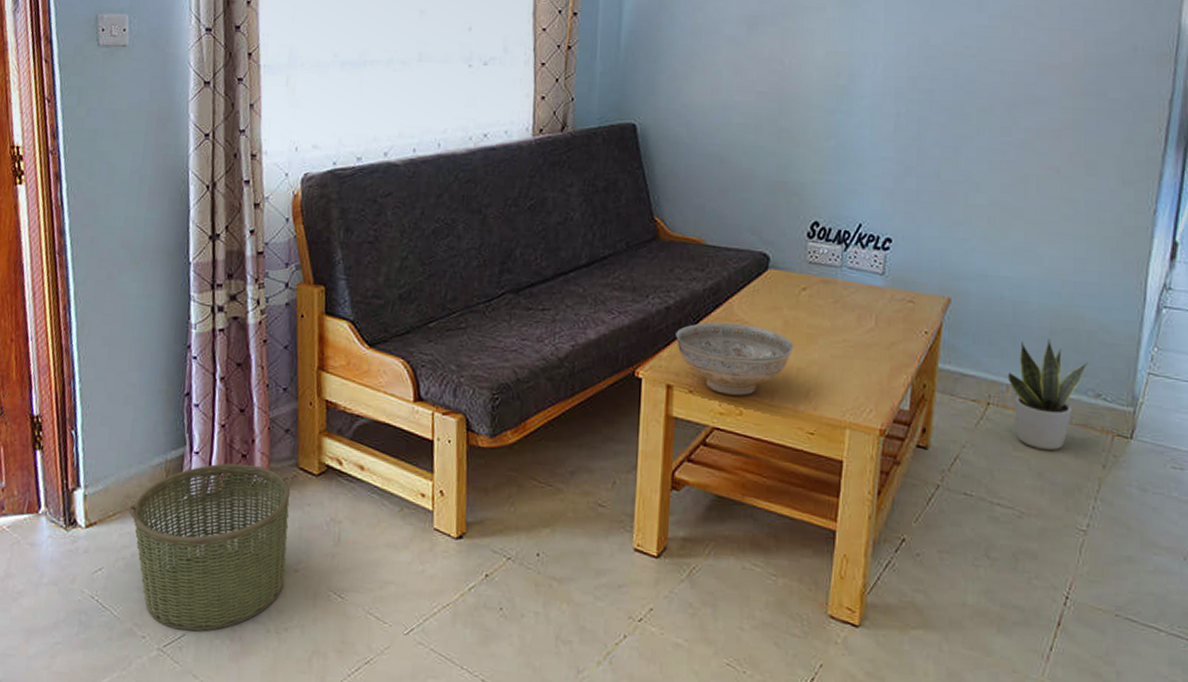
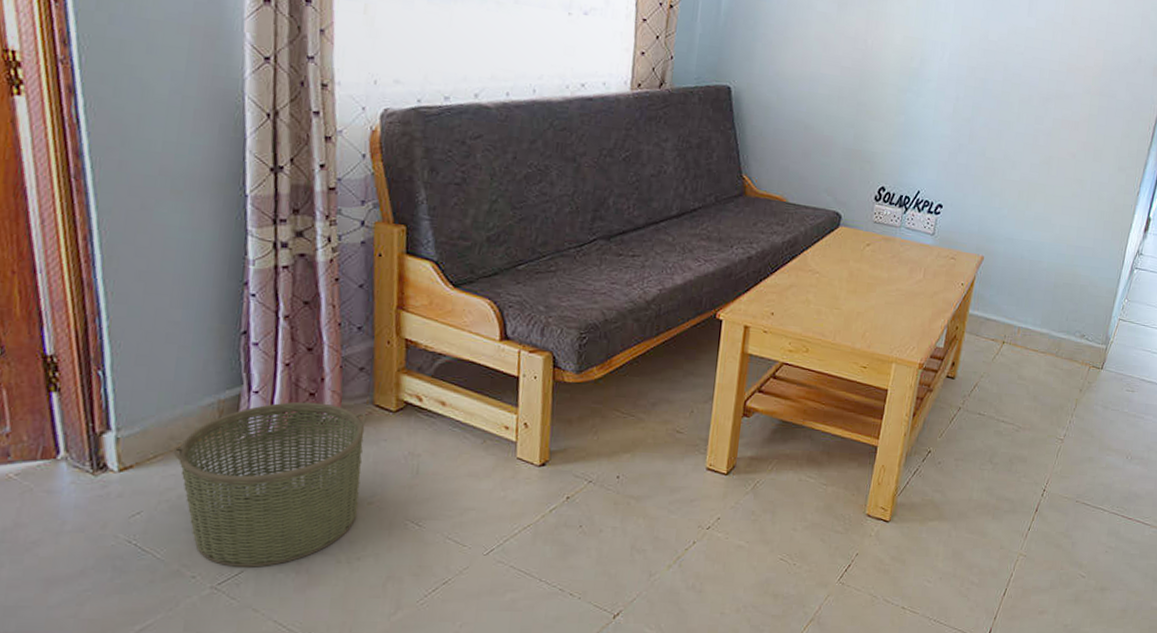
decorative bowl: present [676,322,794,396] -> none [755,271,856,336]
potted plant: present [1008,338,1088,451] -> none [1020,291,1079,379]

